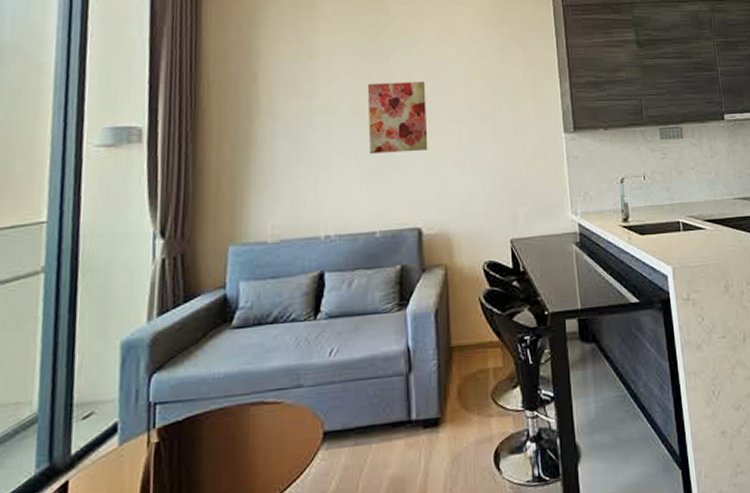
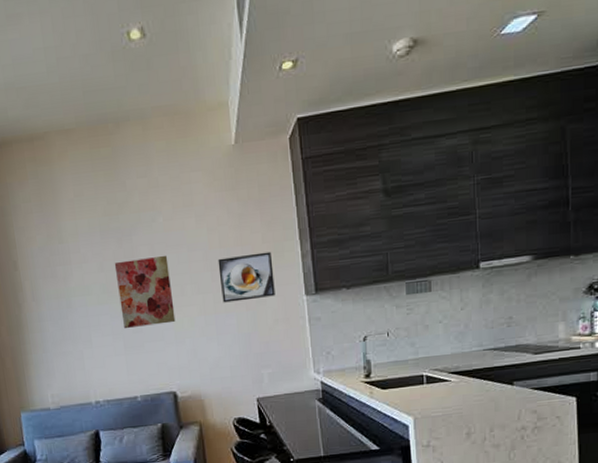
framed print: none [477,87,534,134] -> present [218,251,275,303]

